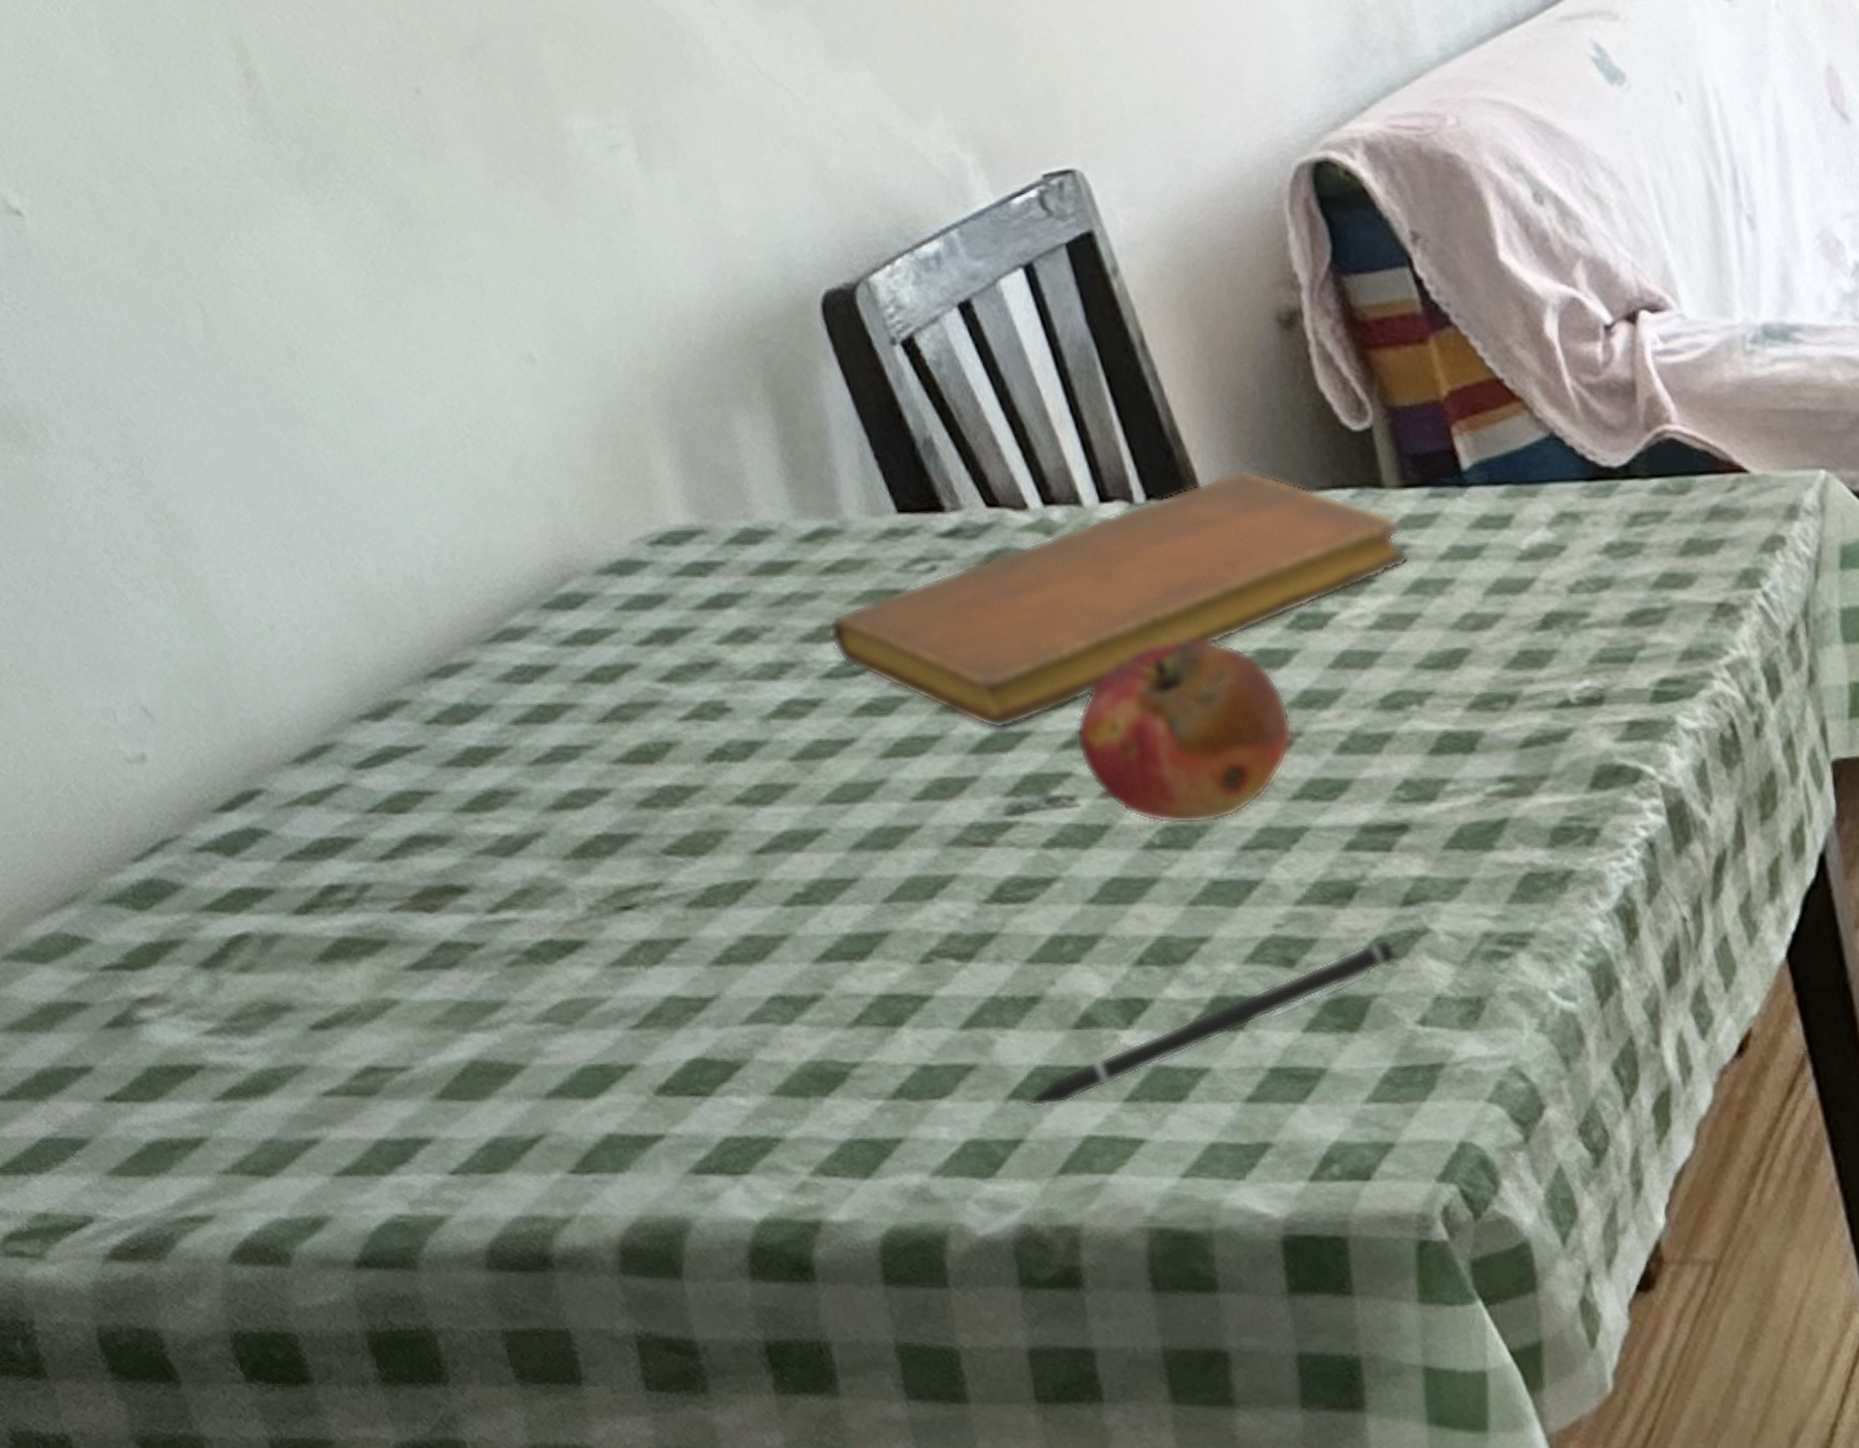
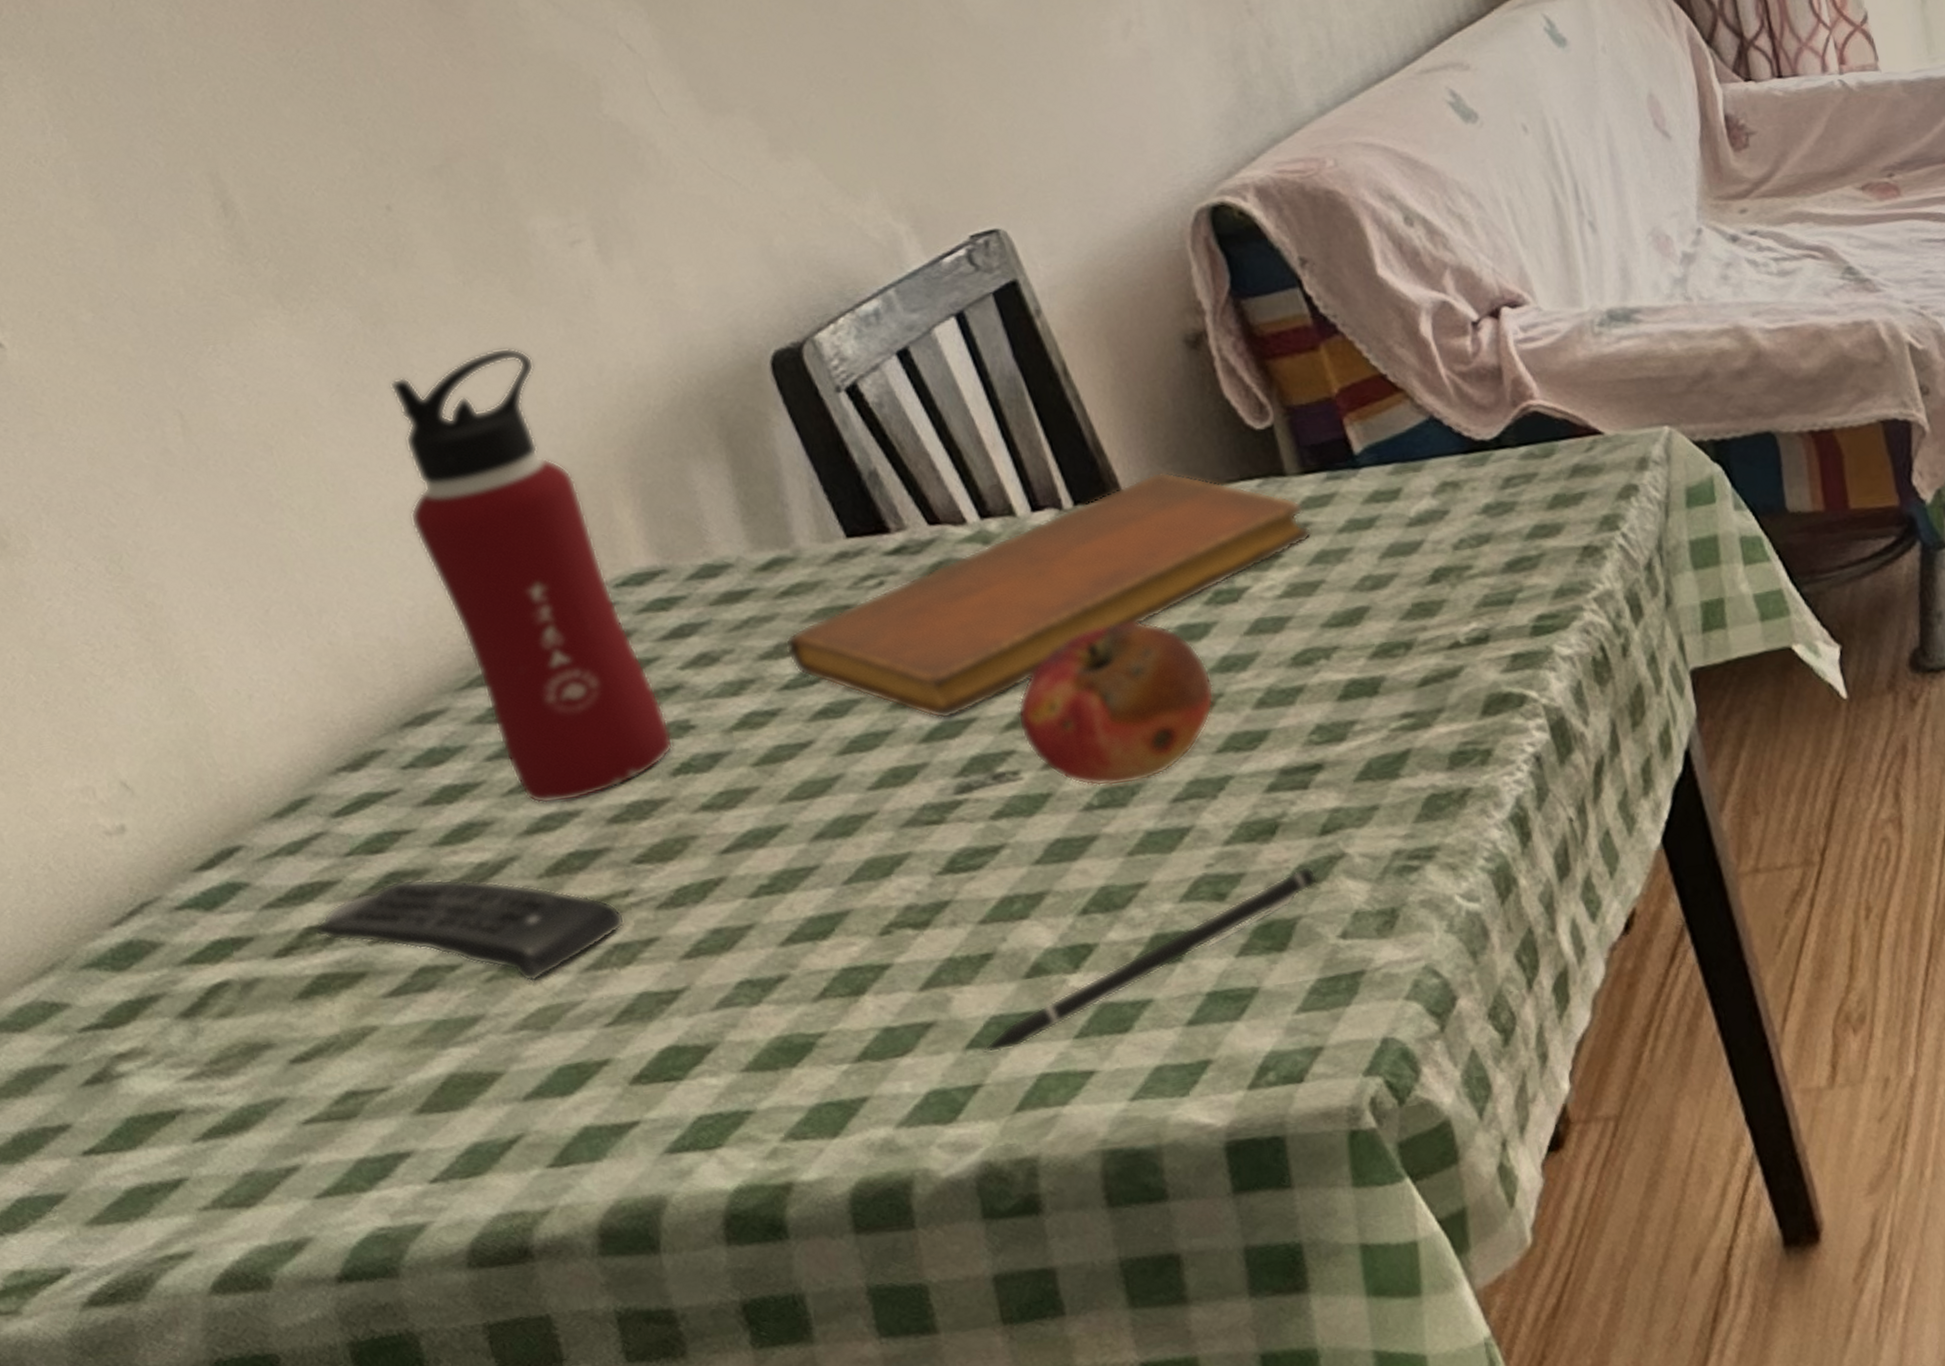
remote control: none [335,845,654,971] -> present [314,879,625,982]
water bottle: none [417,262,708,779] -> present [389,347,674,804]

